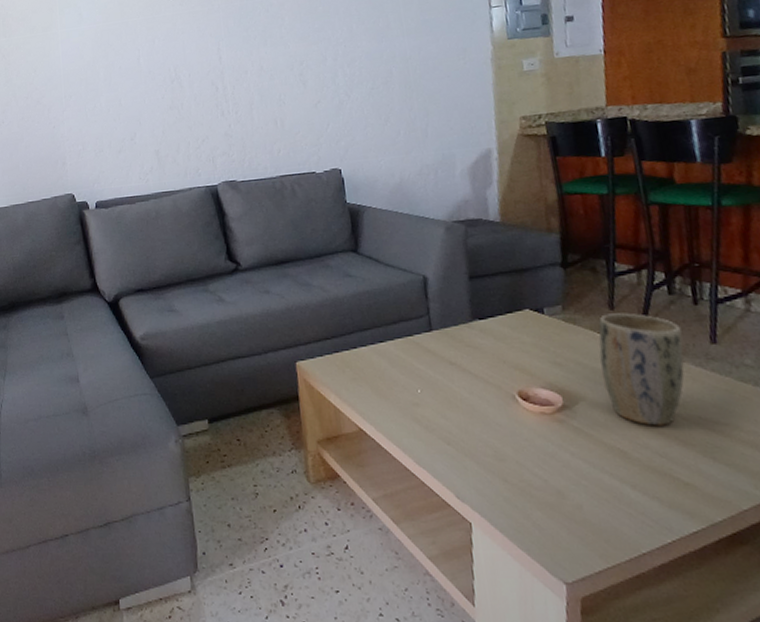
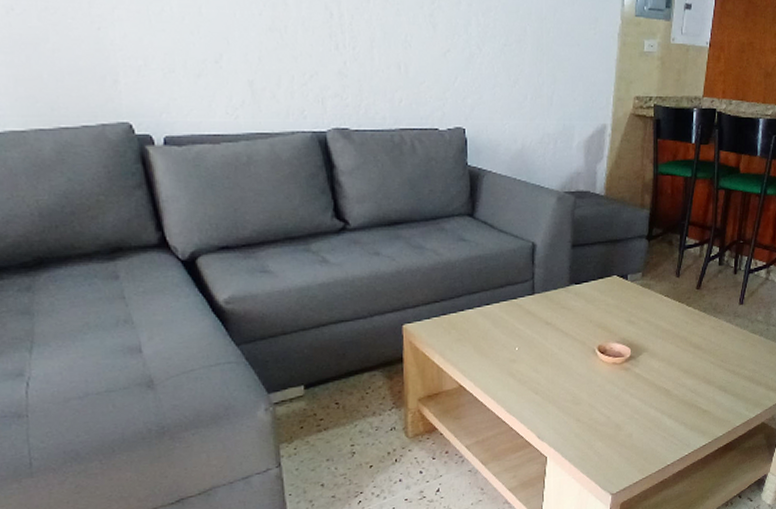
plant pot: present [598,313,685,426] -> none [662,279,722,369]

